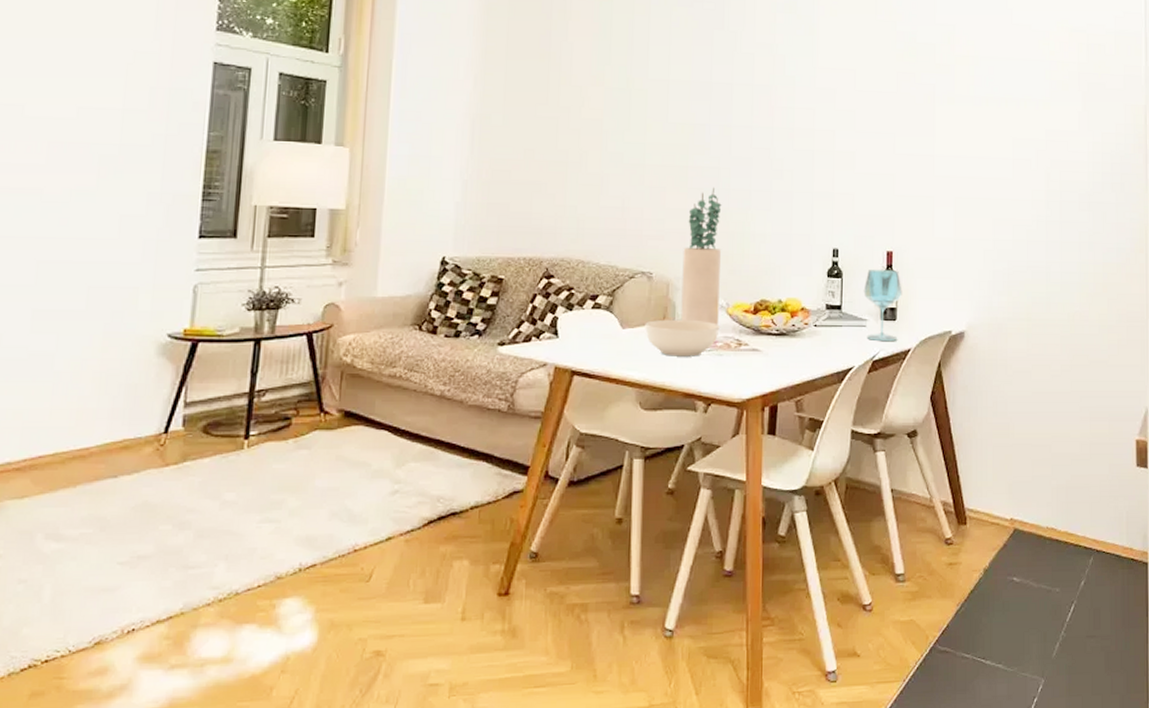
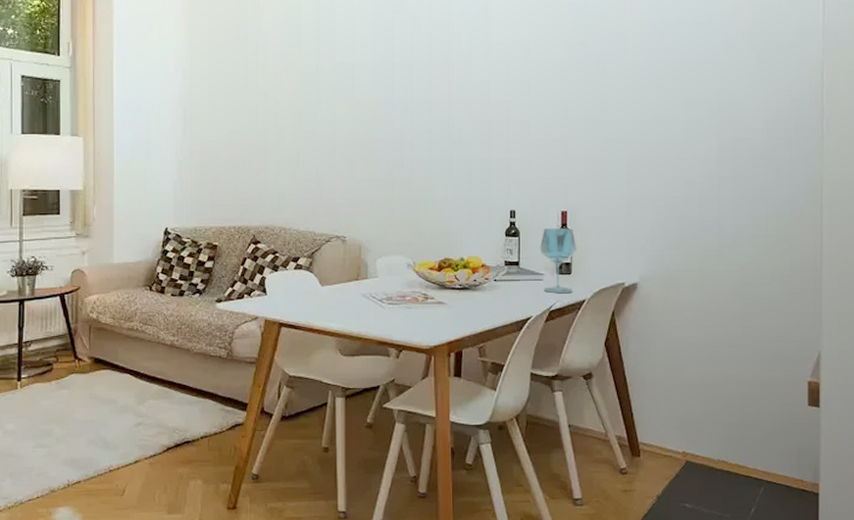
bowl: present [645,319,720,357] -> none [341,277,408,310]
vase: present [681,187,722,325] -> none [372,158,408,282]

